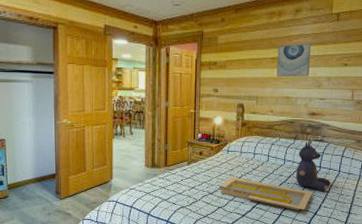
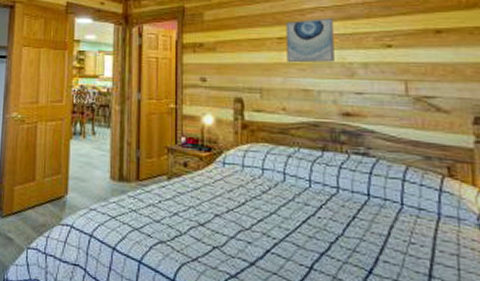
serving tray: present [219,176,313,210] -> none [213,201,361,264]
teddy bear: present [296,140,331,192] -> none [330,153,390,237]

